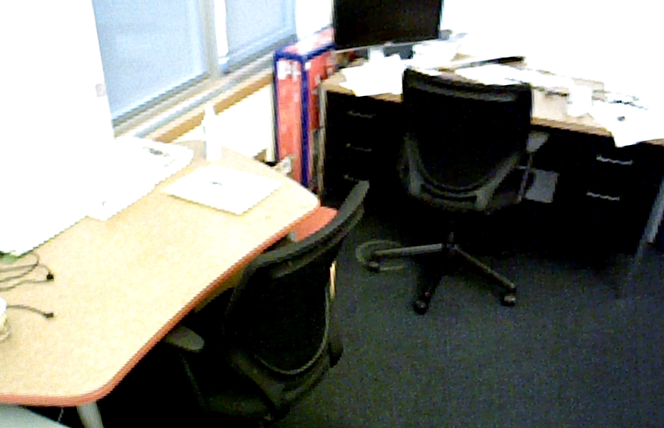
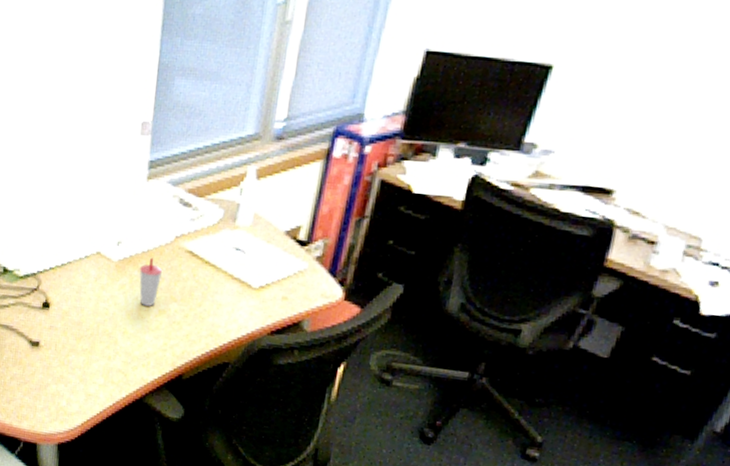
cup: none [128,209,153,255] -> present [139,257,163,306]

